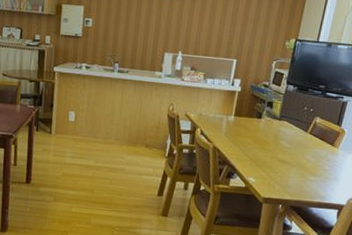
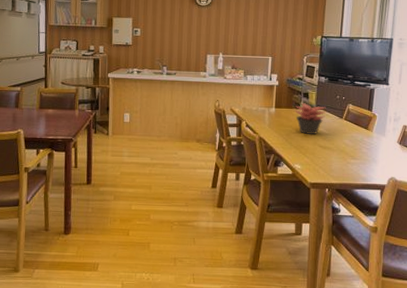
succulent plant: none [255,112,291,148] -> present [294,102,326,135]

